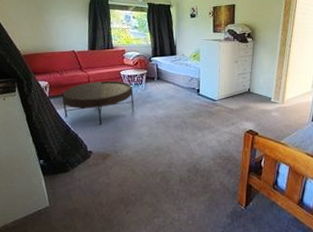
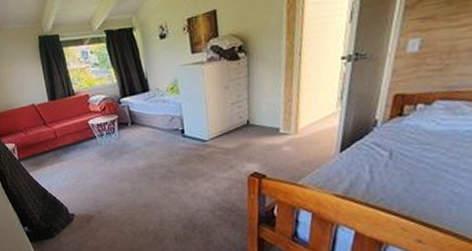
coffee table: present [61,80,134,125] -> none [30,132,110,185]

